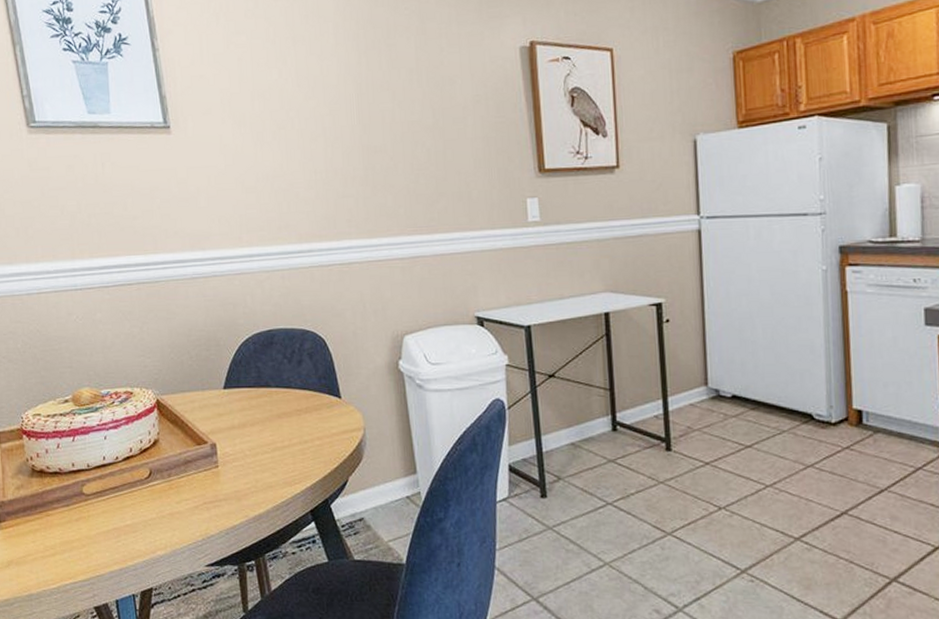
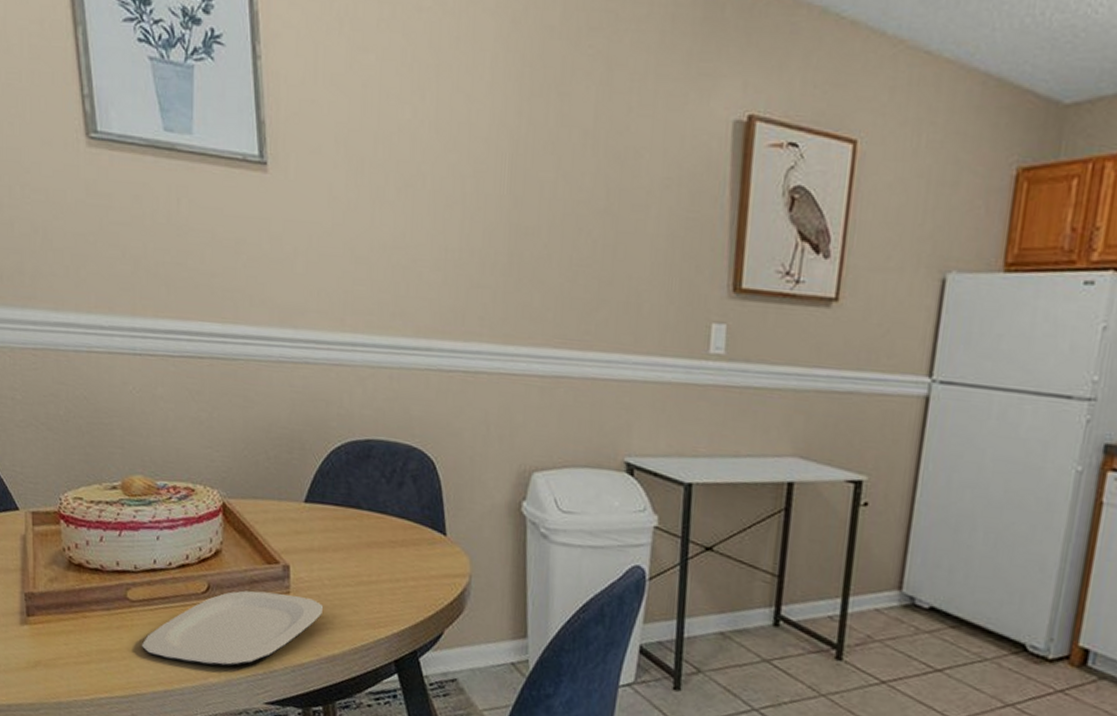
plate: none [97,469,248,541] -> present [141,590,324,667]

